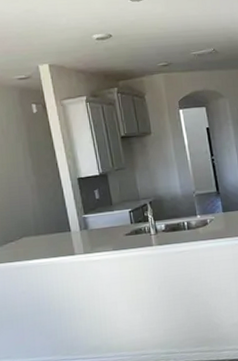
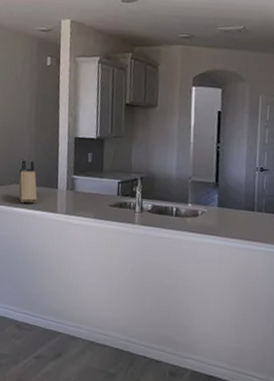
knife block: none [27,210,52,255] -> present [18,159,37,204]

